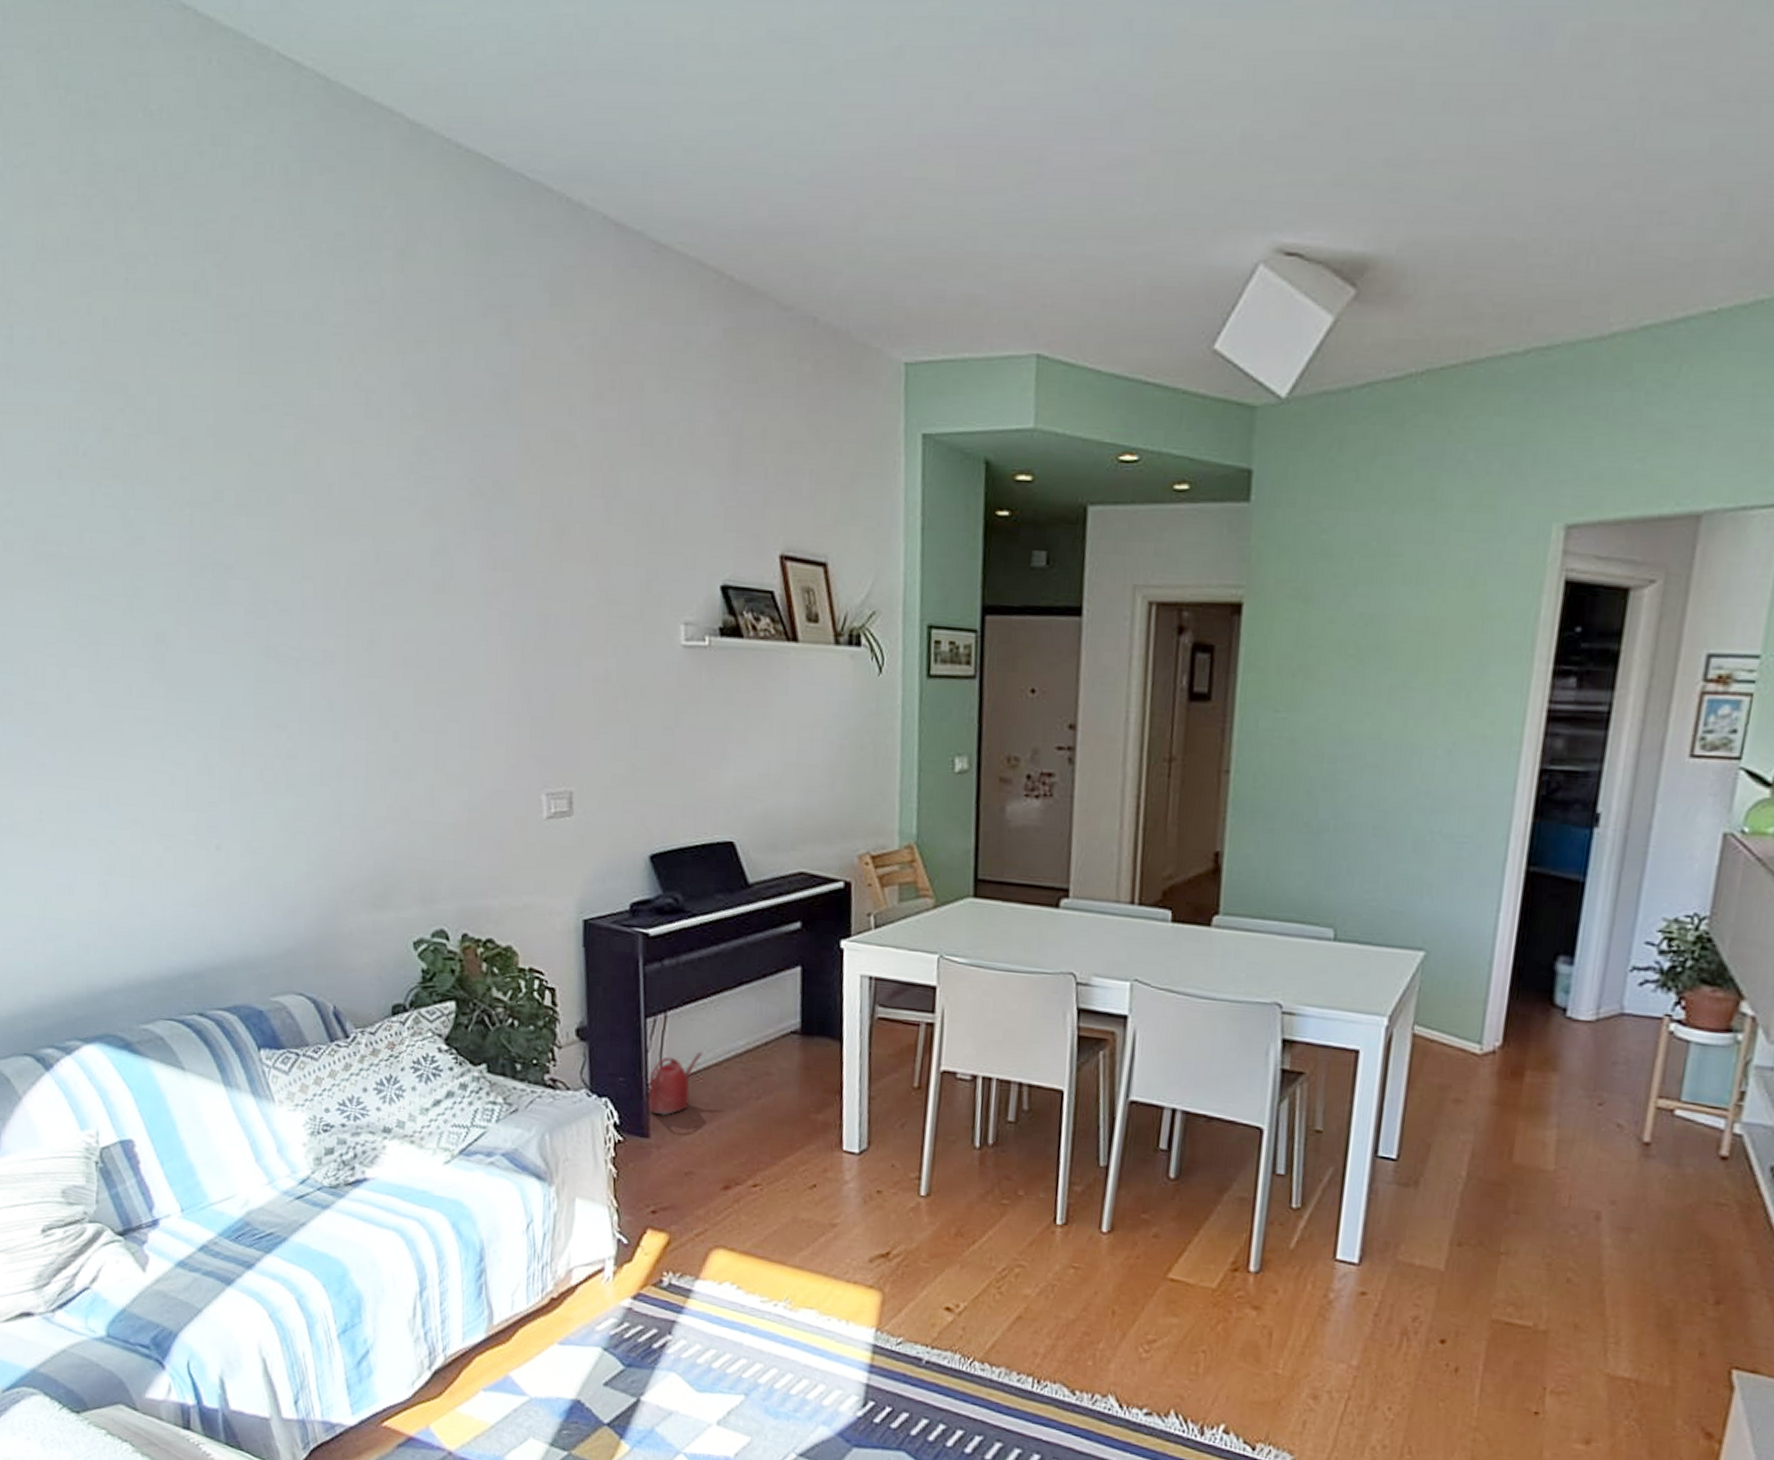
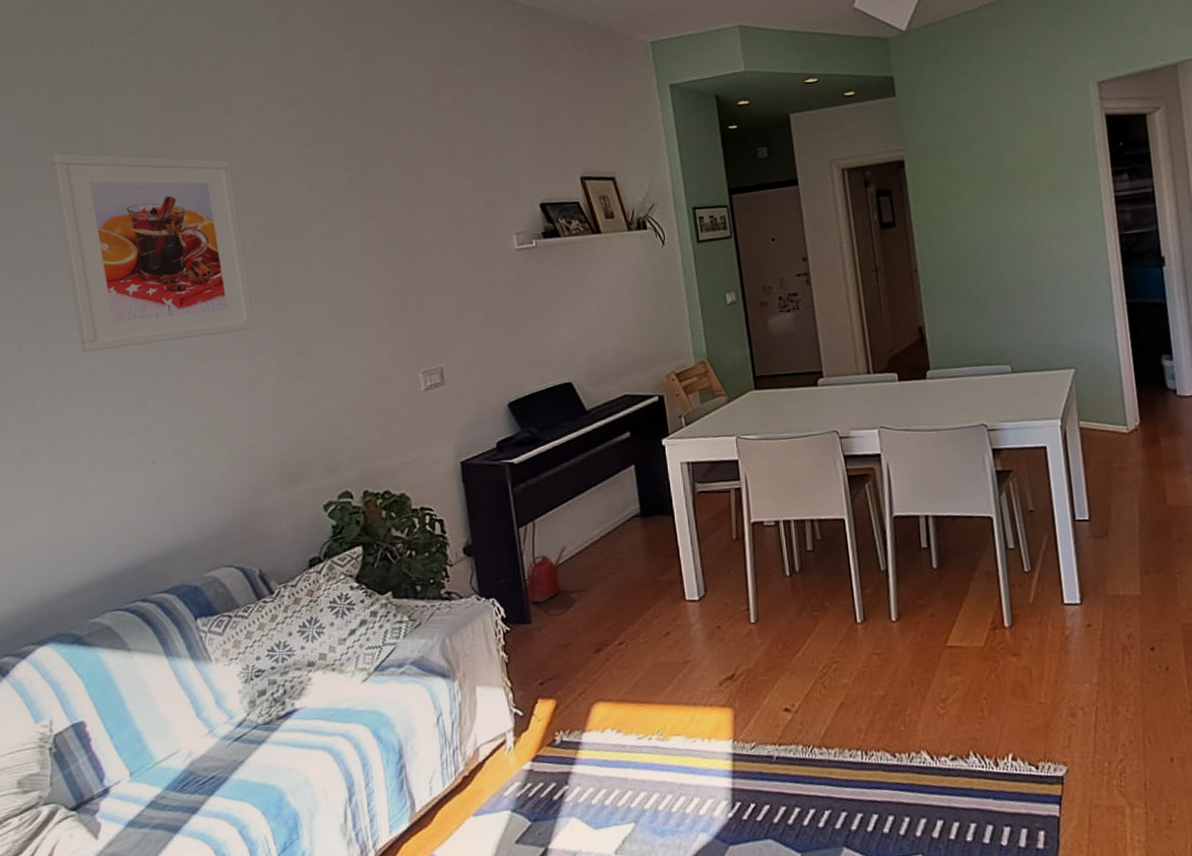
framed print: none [103,415,345,698] -> present [50,154,255,352]

